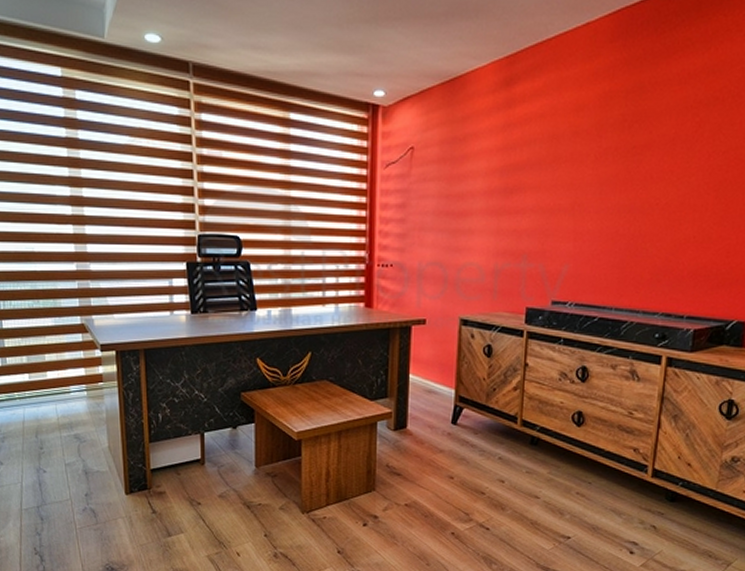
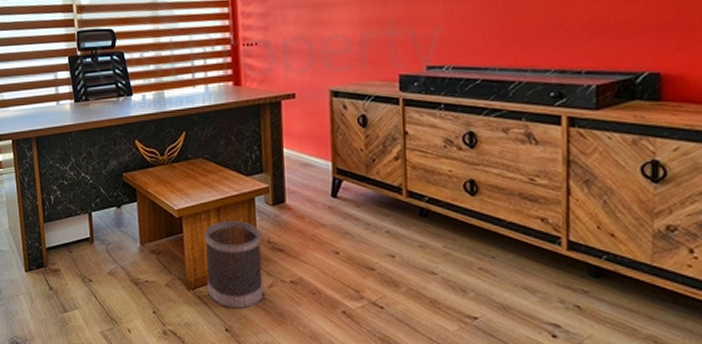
wastebasket: none [323,444,381,531] -> present [204,221,264,309]

